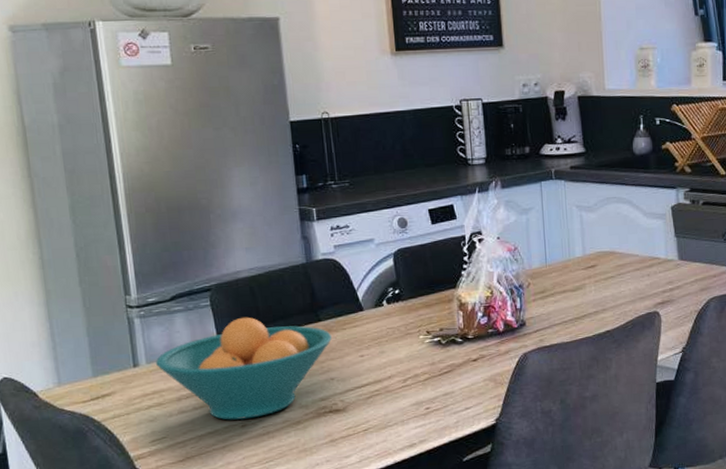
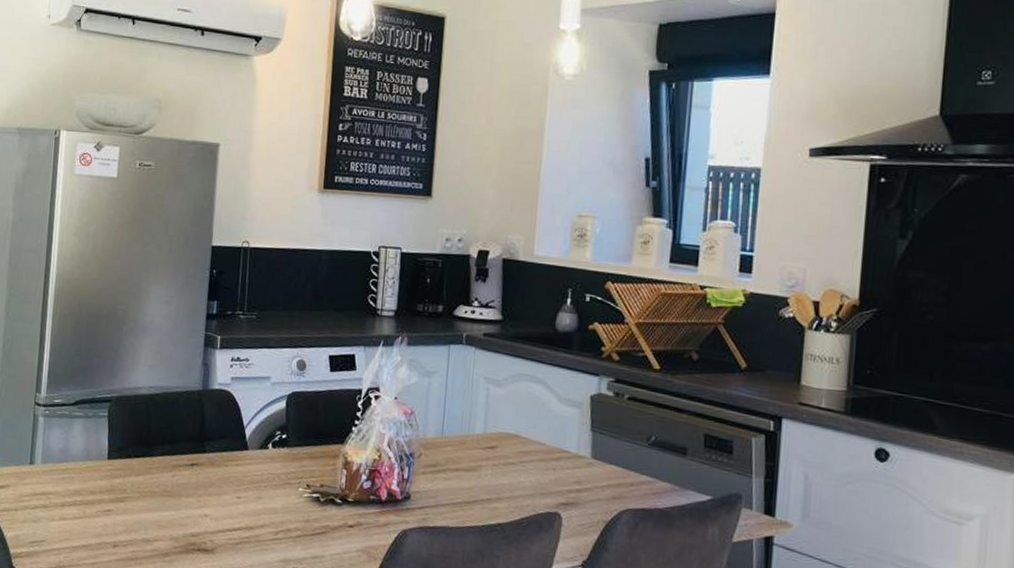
fruit bowl: present [155,317,332,420] -> none [48,434,213,540]

